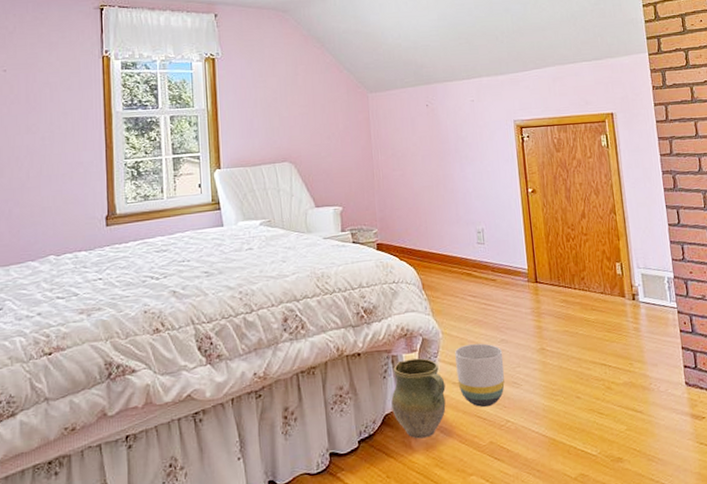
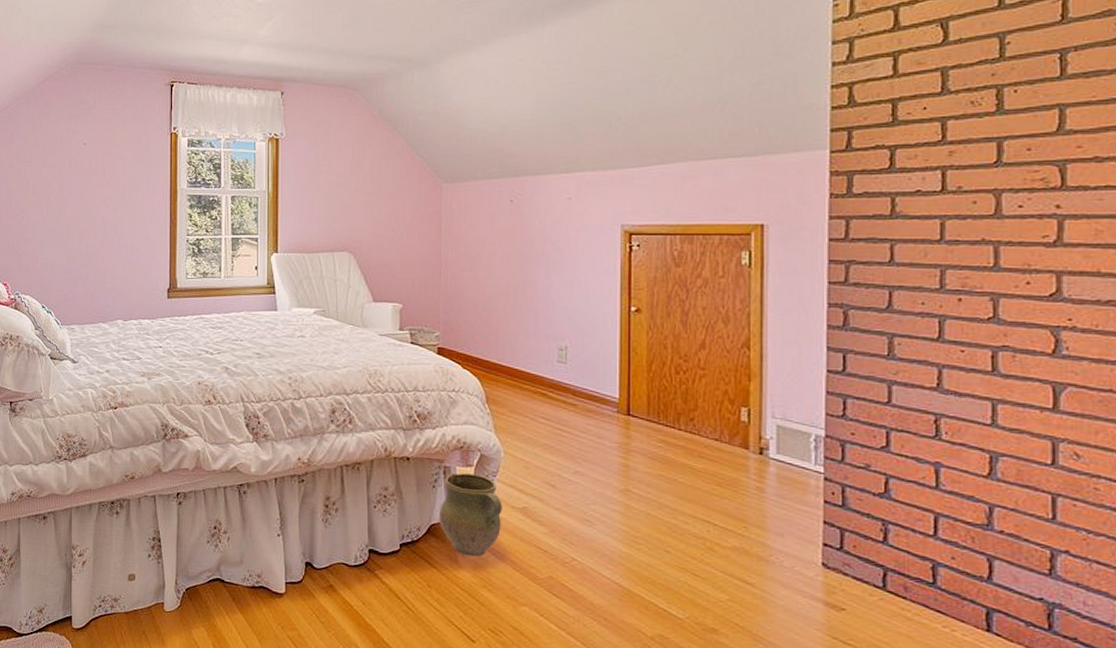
planter: present [455,343,505,408] -> none [517,469,576,540]

